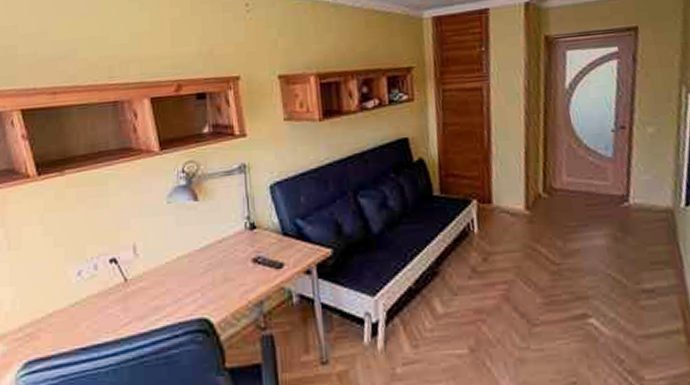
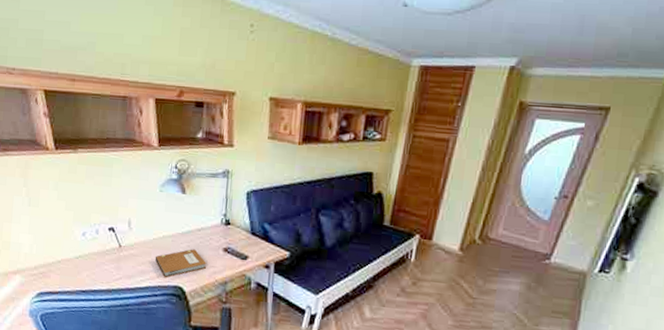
notebook: none [170,267,236,311] -> present [155,249,207,278]

